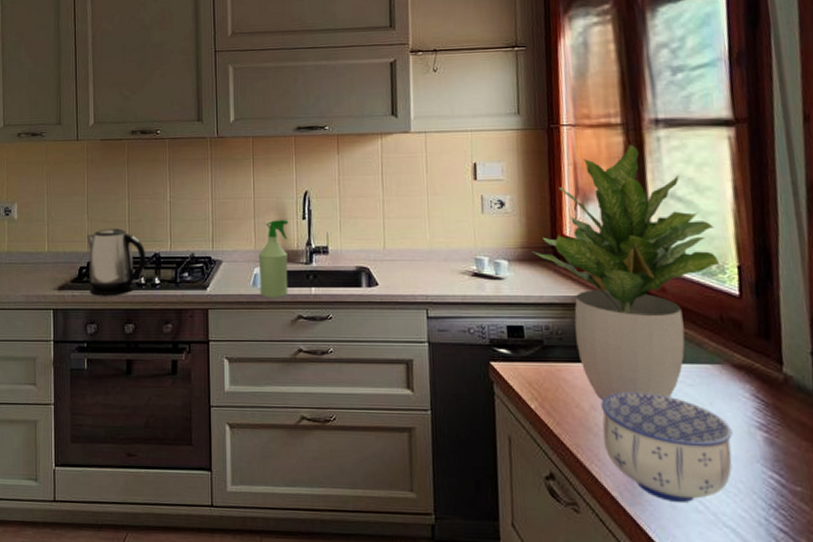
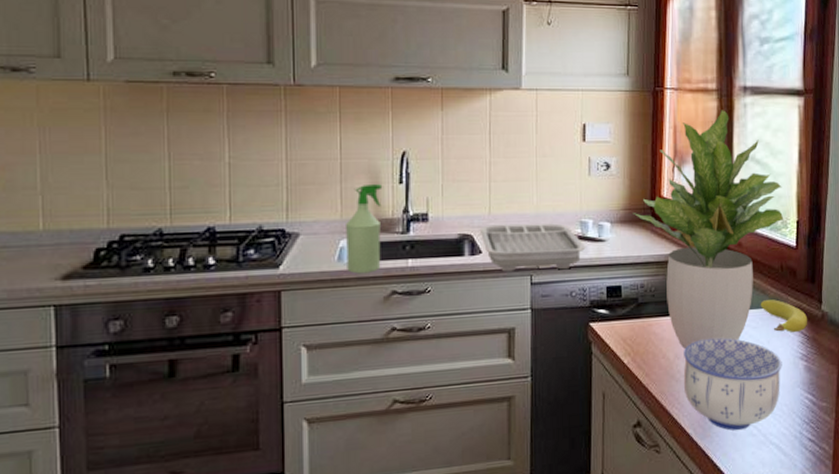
kettle: present [87,228,146,297] -> none [106,197,196,286]
dish rack: none [375,258,483,306] -> present [479,223,586,272]
fruit: none [695,355,764,396] -> present [760,299,807,332]

